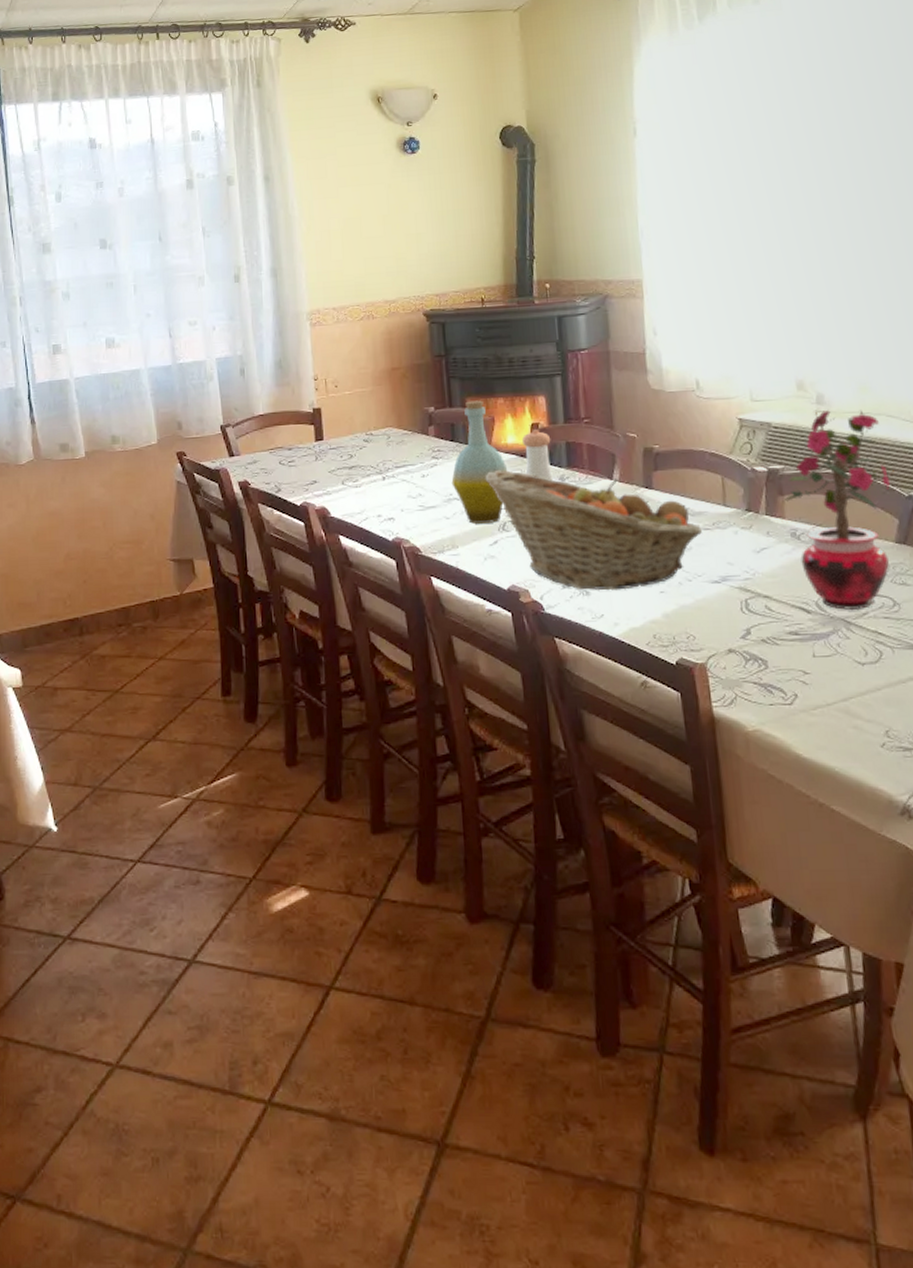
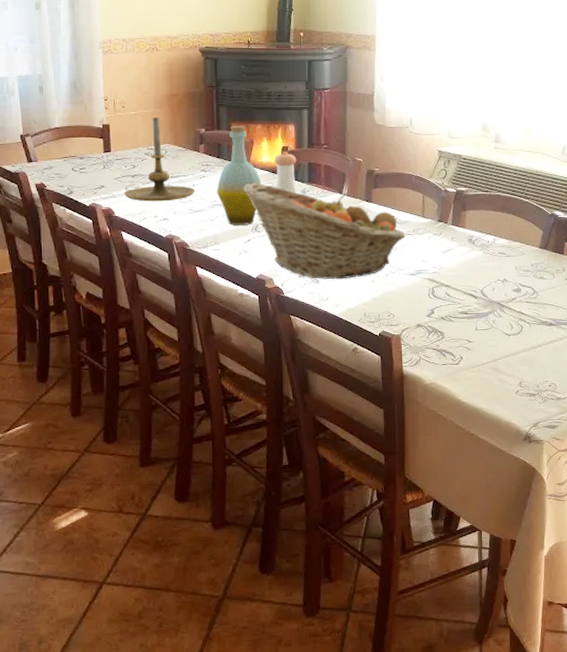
candle holder: none [340,396,426,498] -> present [124,117,196,202]
potted plant: present [785,410,897,611] -> none [466,148,545,297]

